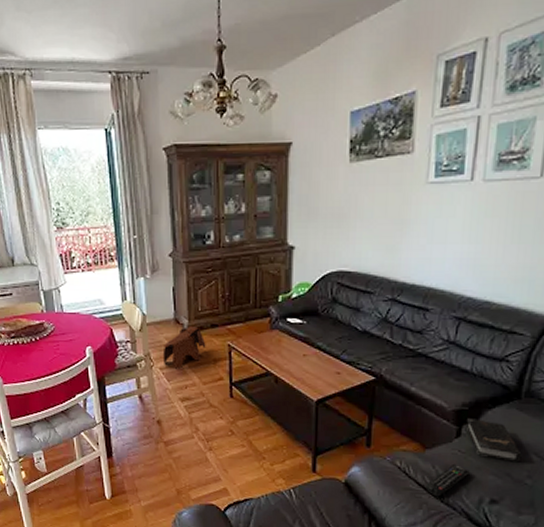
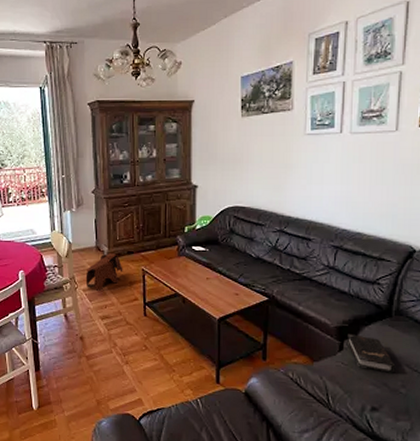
remote control: present [426,463,470,497] -> none [315,374,352,405]

